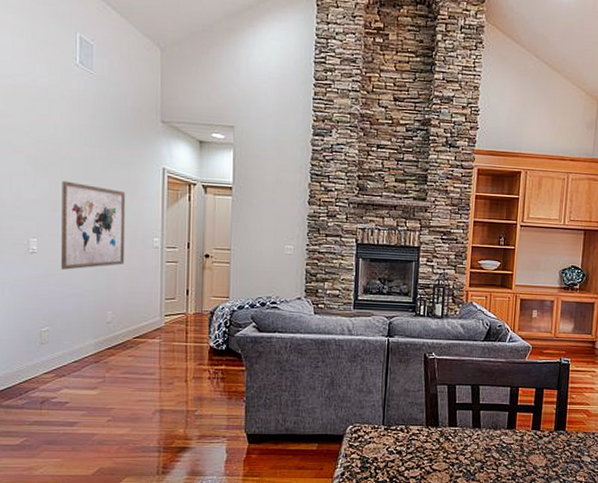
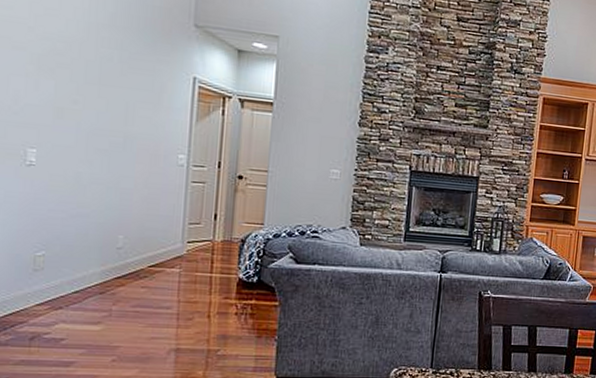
wall art: present [60,180,126,270] -> none [63,84,148,187]

